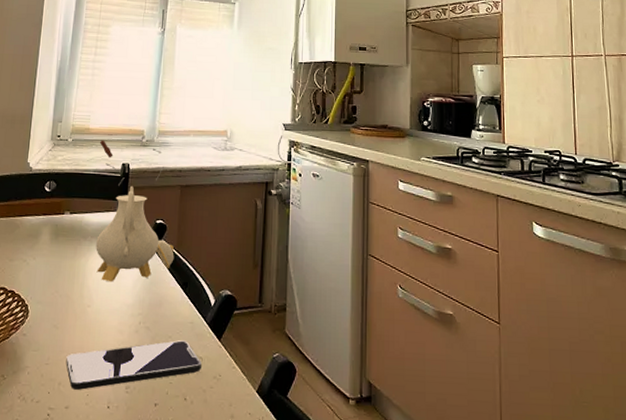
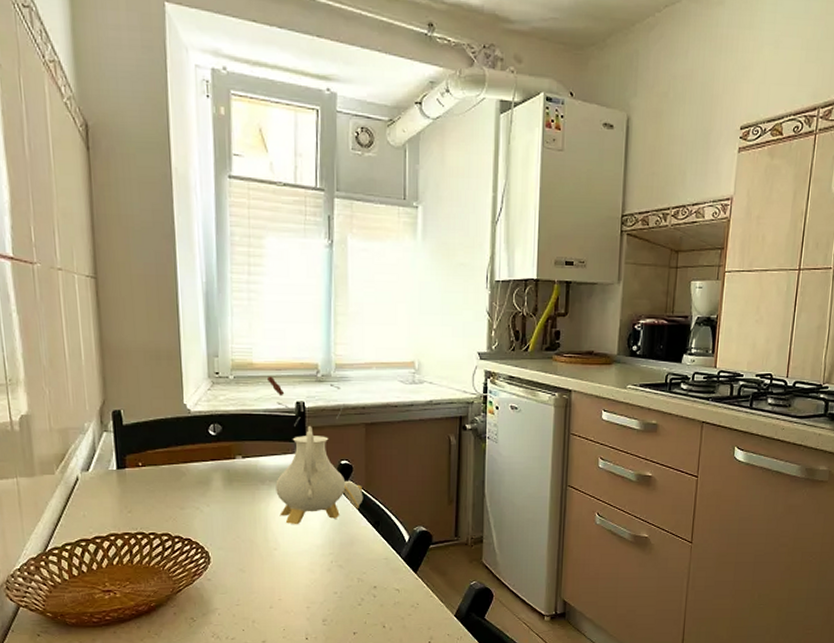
smartphone: present [66,340,202,390] -> none [257,575,398,626]

